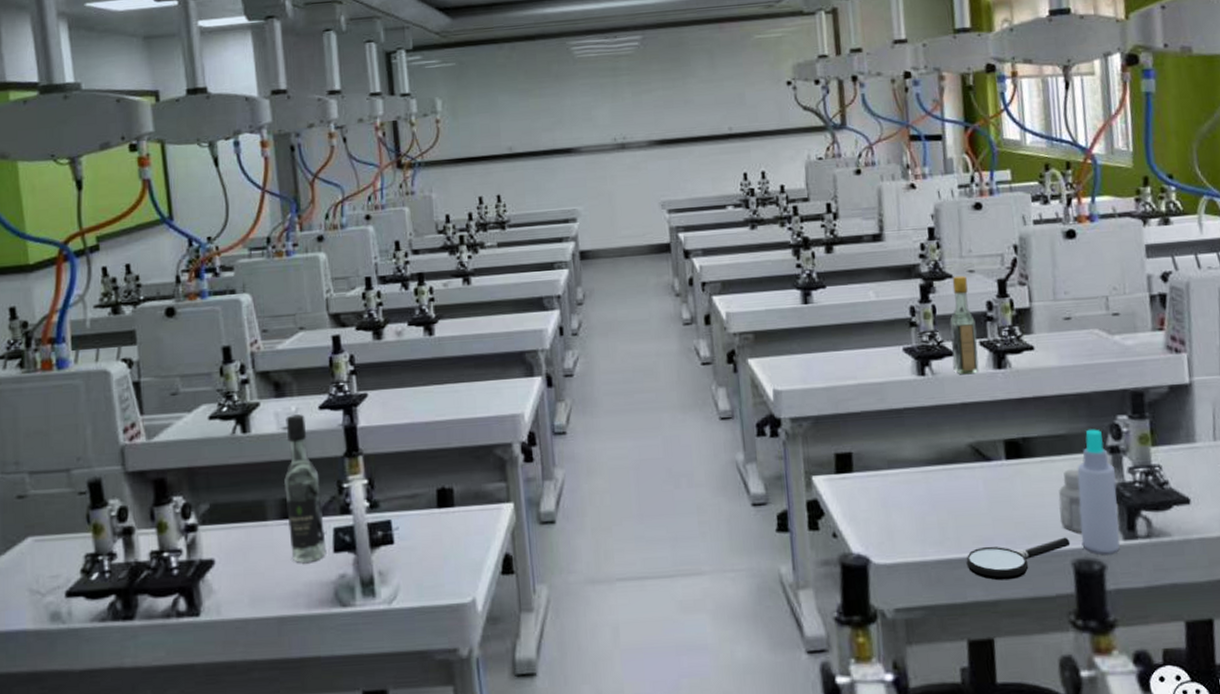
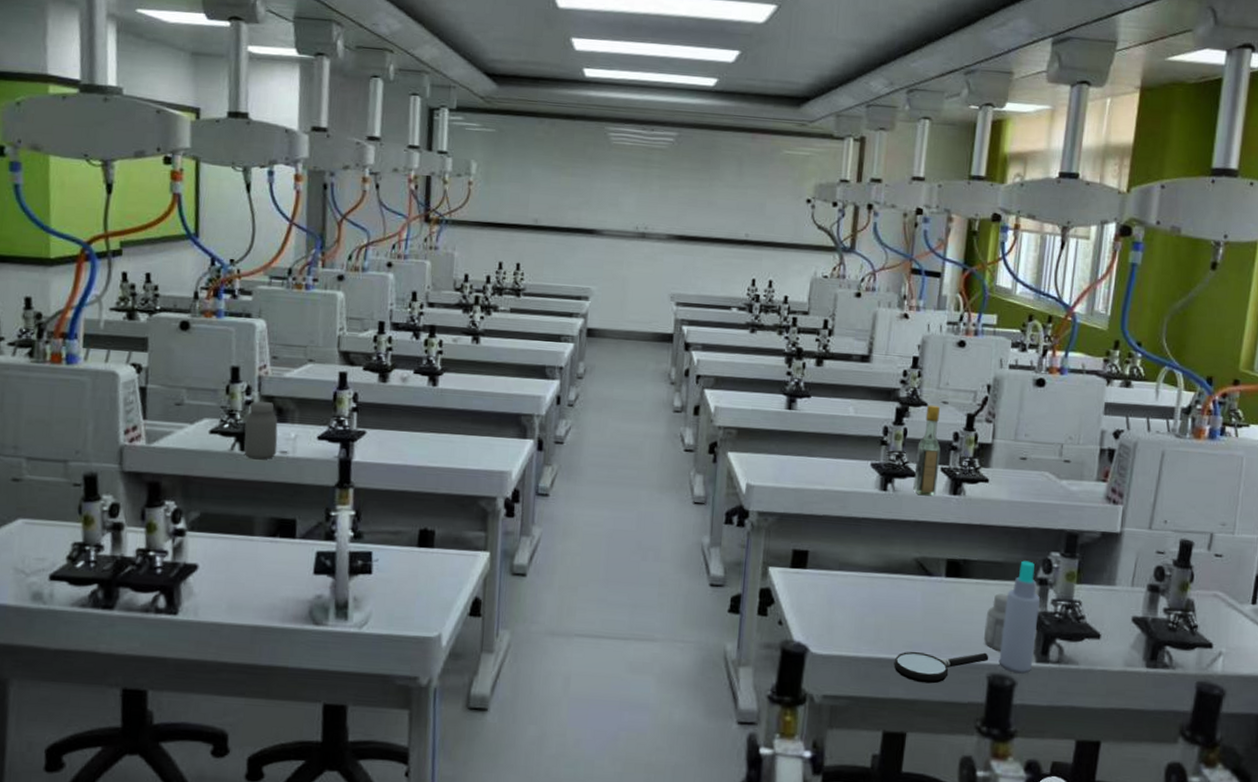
jar: none [243,377,280,440] -> present [244,401,278,460]
bottle: present [284,414,327,564] -> none [272,440,310,581]

